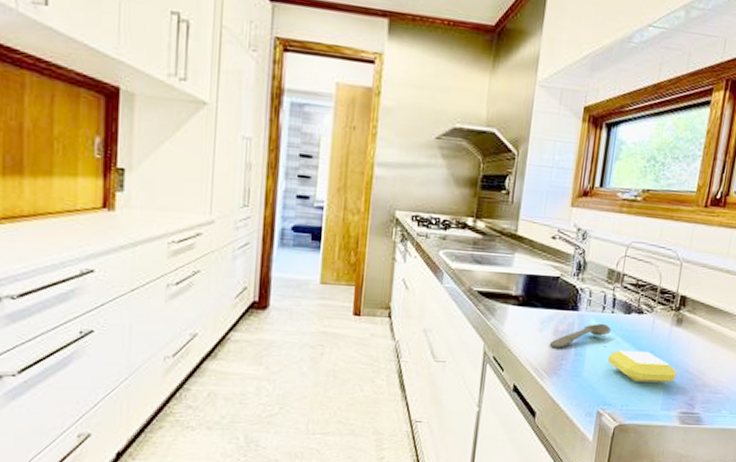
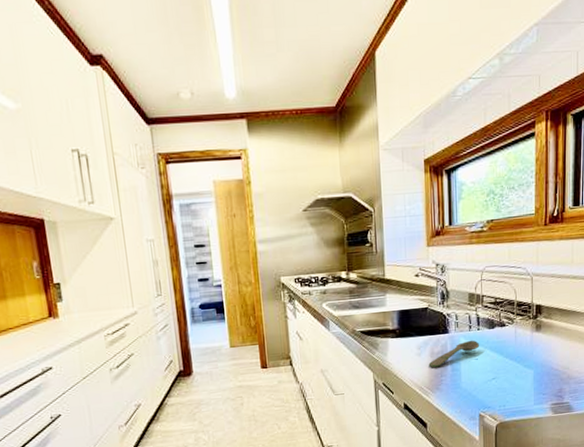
soap bar: present [607,349,678,383] -> none [481,358,544,385]

